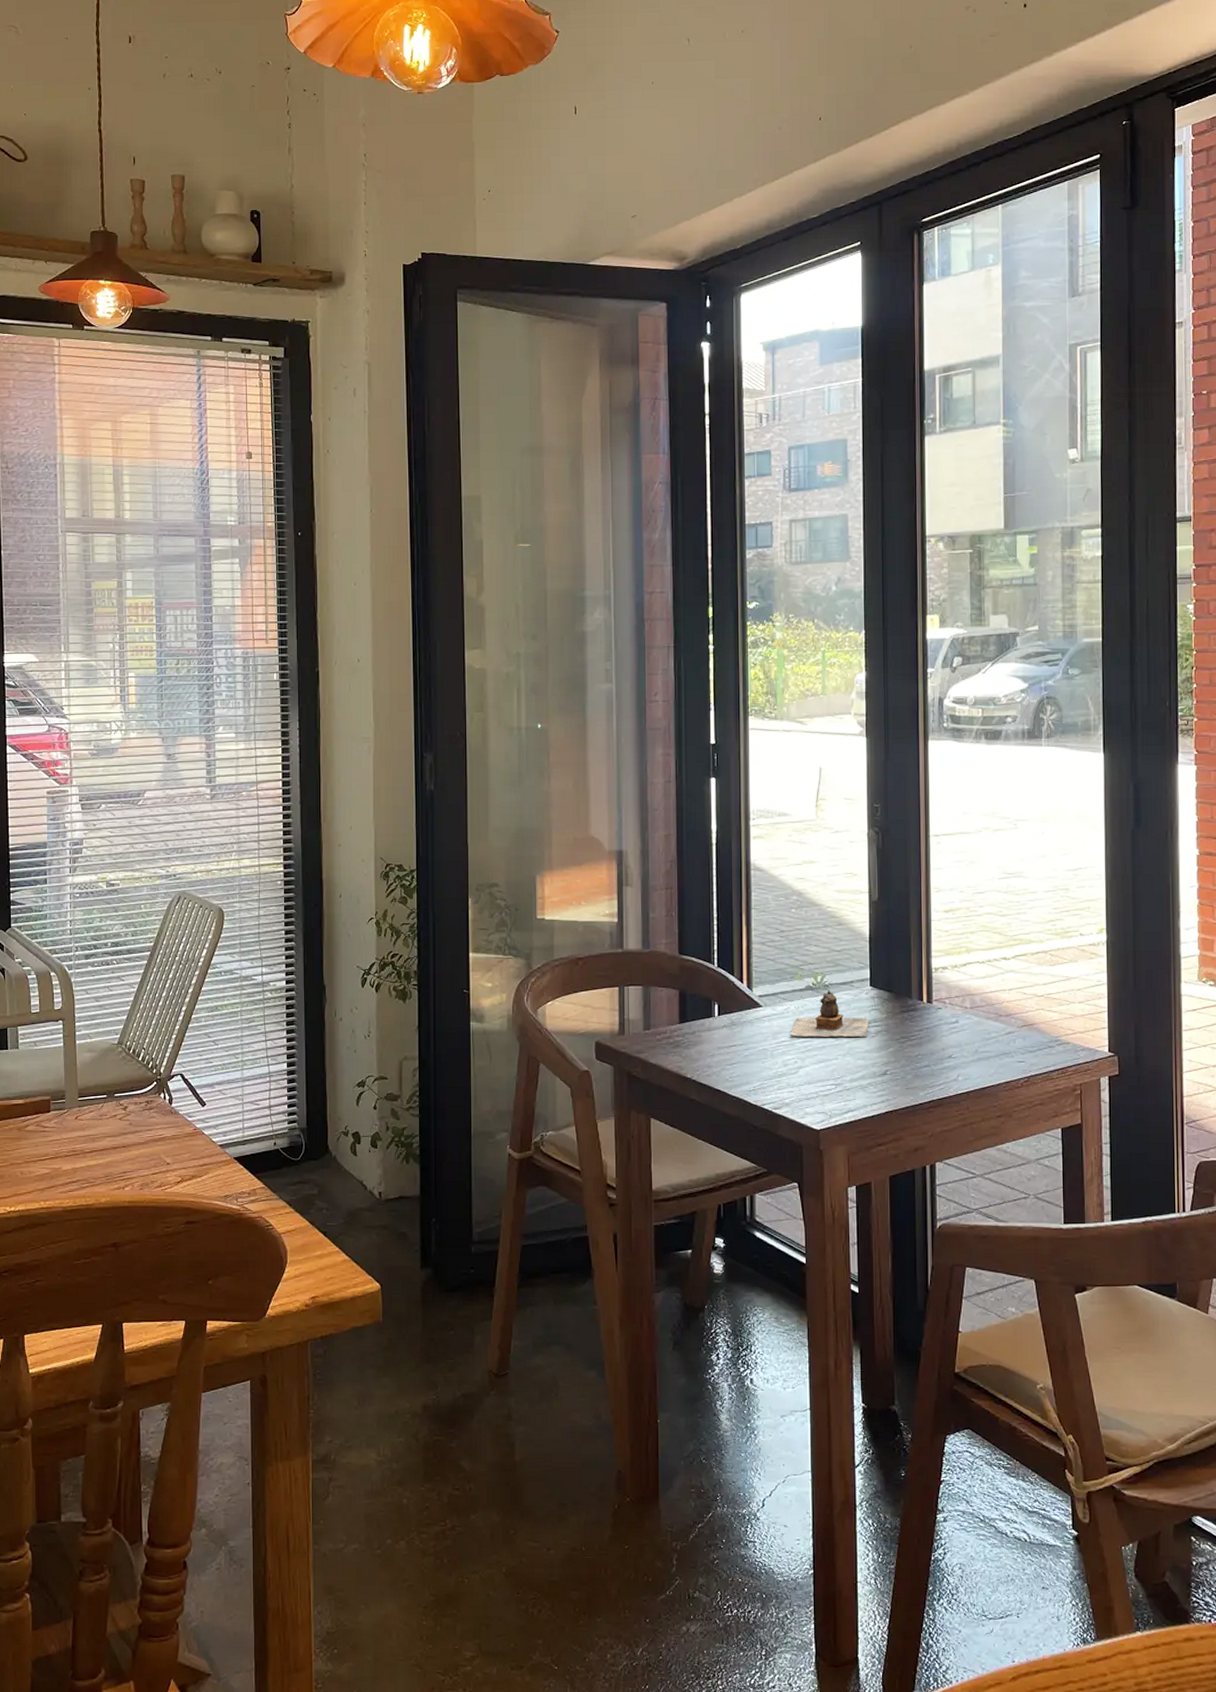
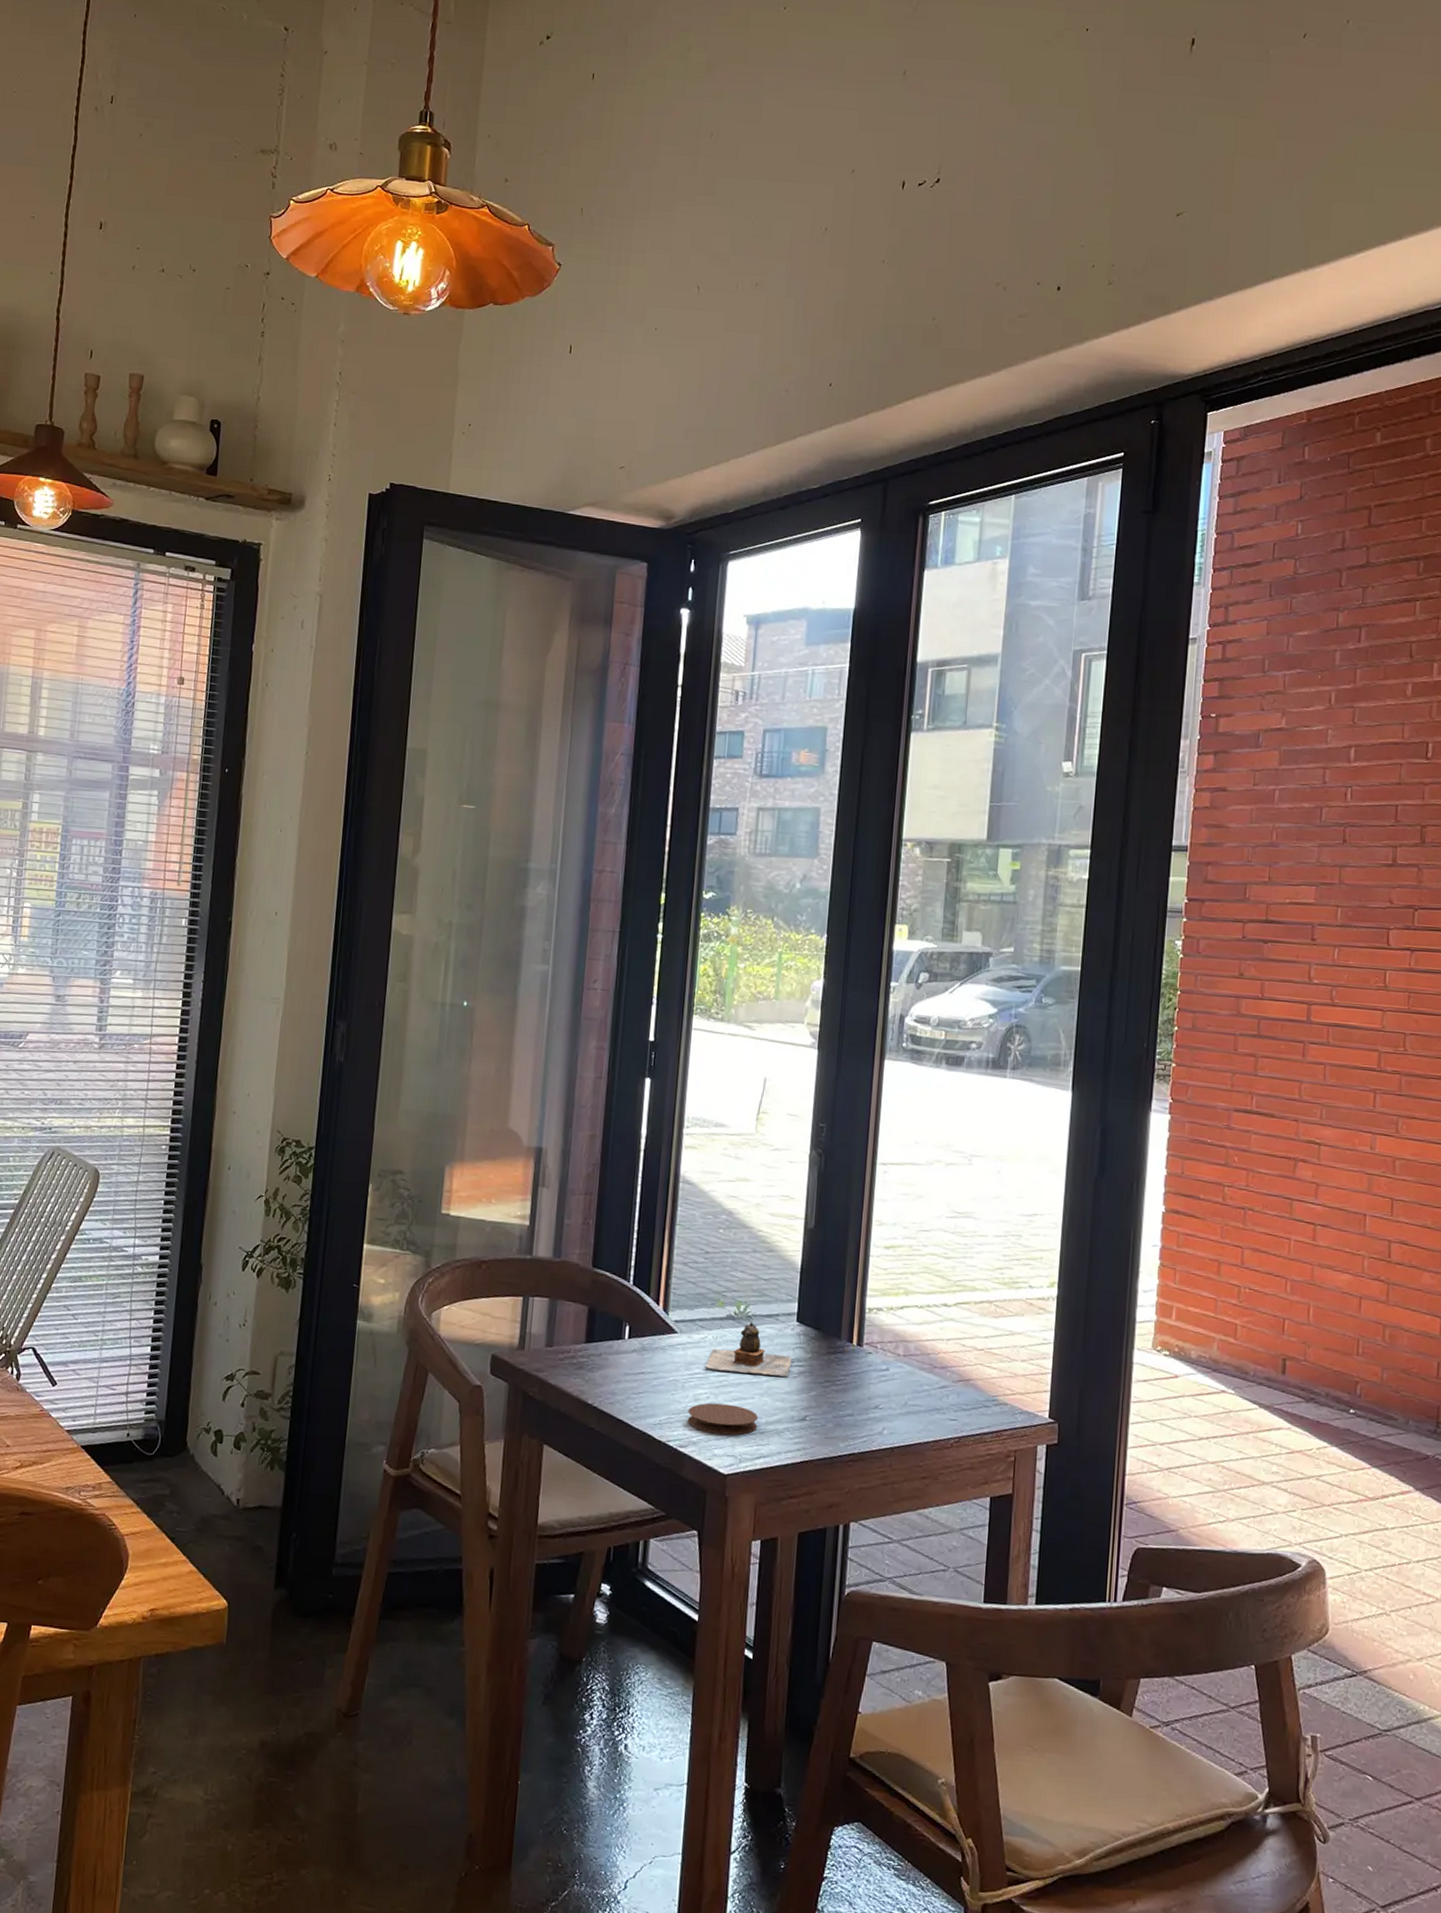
coaster: none [778,1067,844,1094] -> present [687,1403,759,1435]

